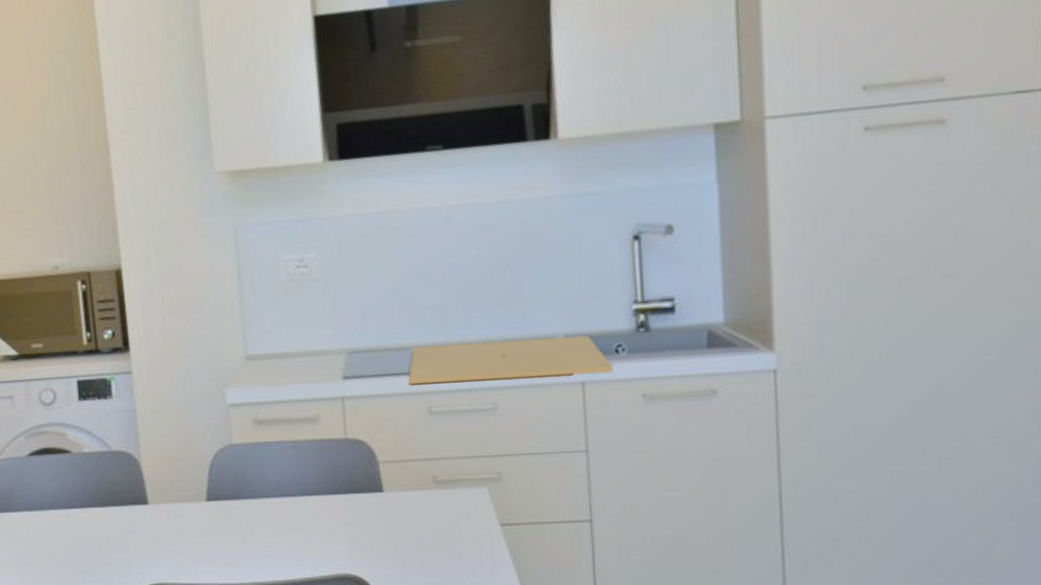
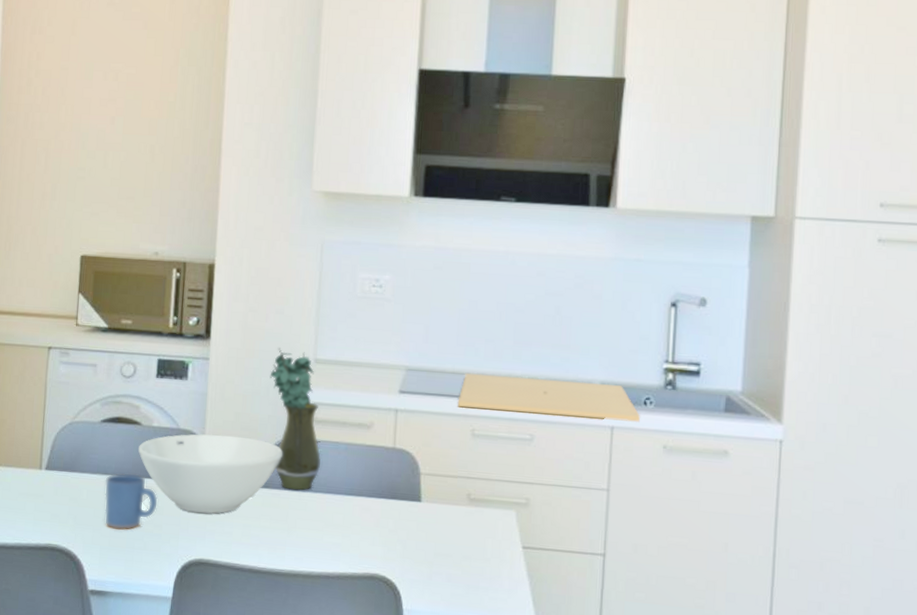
mug: none [43,505,102,565] -> present [104,473,158,530]
bowl: none [71,450,227,537] -> present [137,434,283,514]
vase: none [200,349,269,499] -> present [269,348,321,491]

